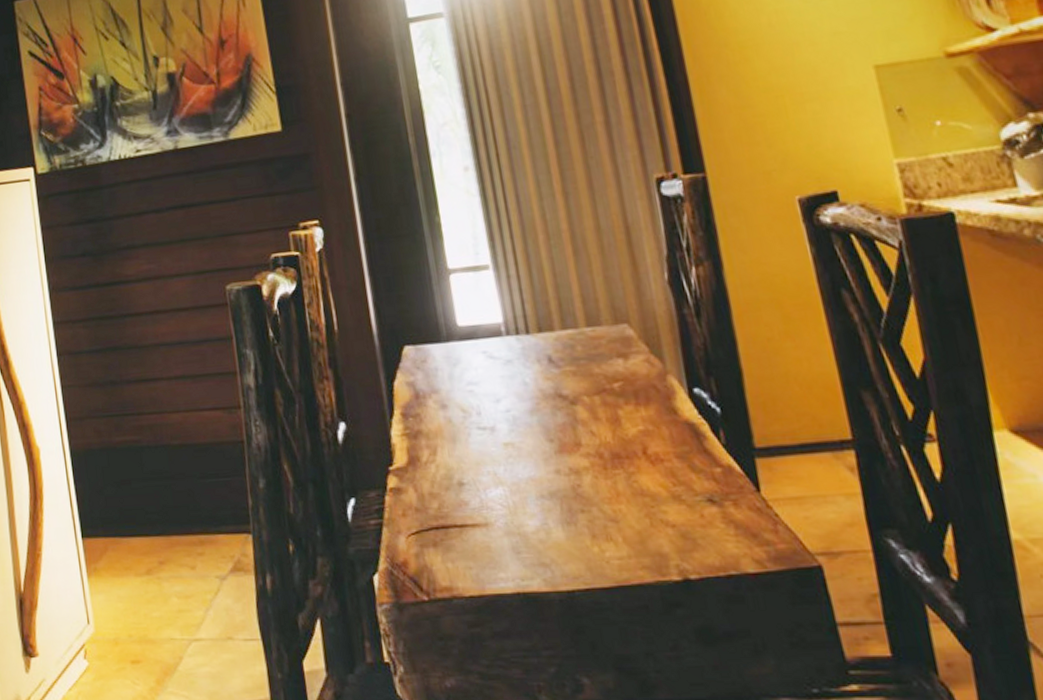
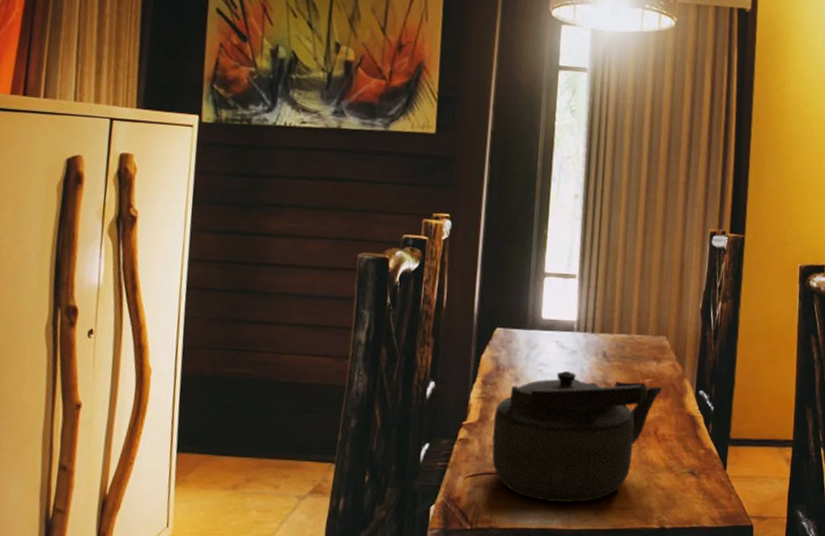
kettle: none [425,387,641,557] -> present [492,371,663,503]

